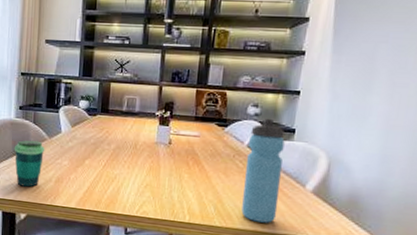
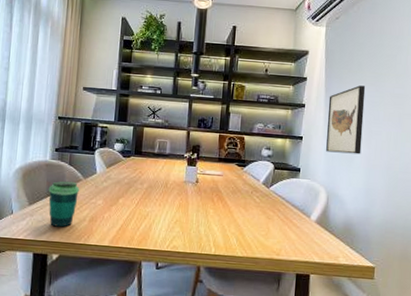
water bottle: present [241,118,285,223] -> none [259,159,292,251]
wall art: none [330,25,391,113] -> present [326,85,366,155]

